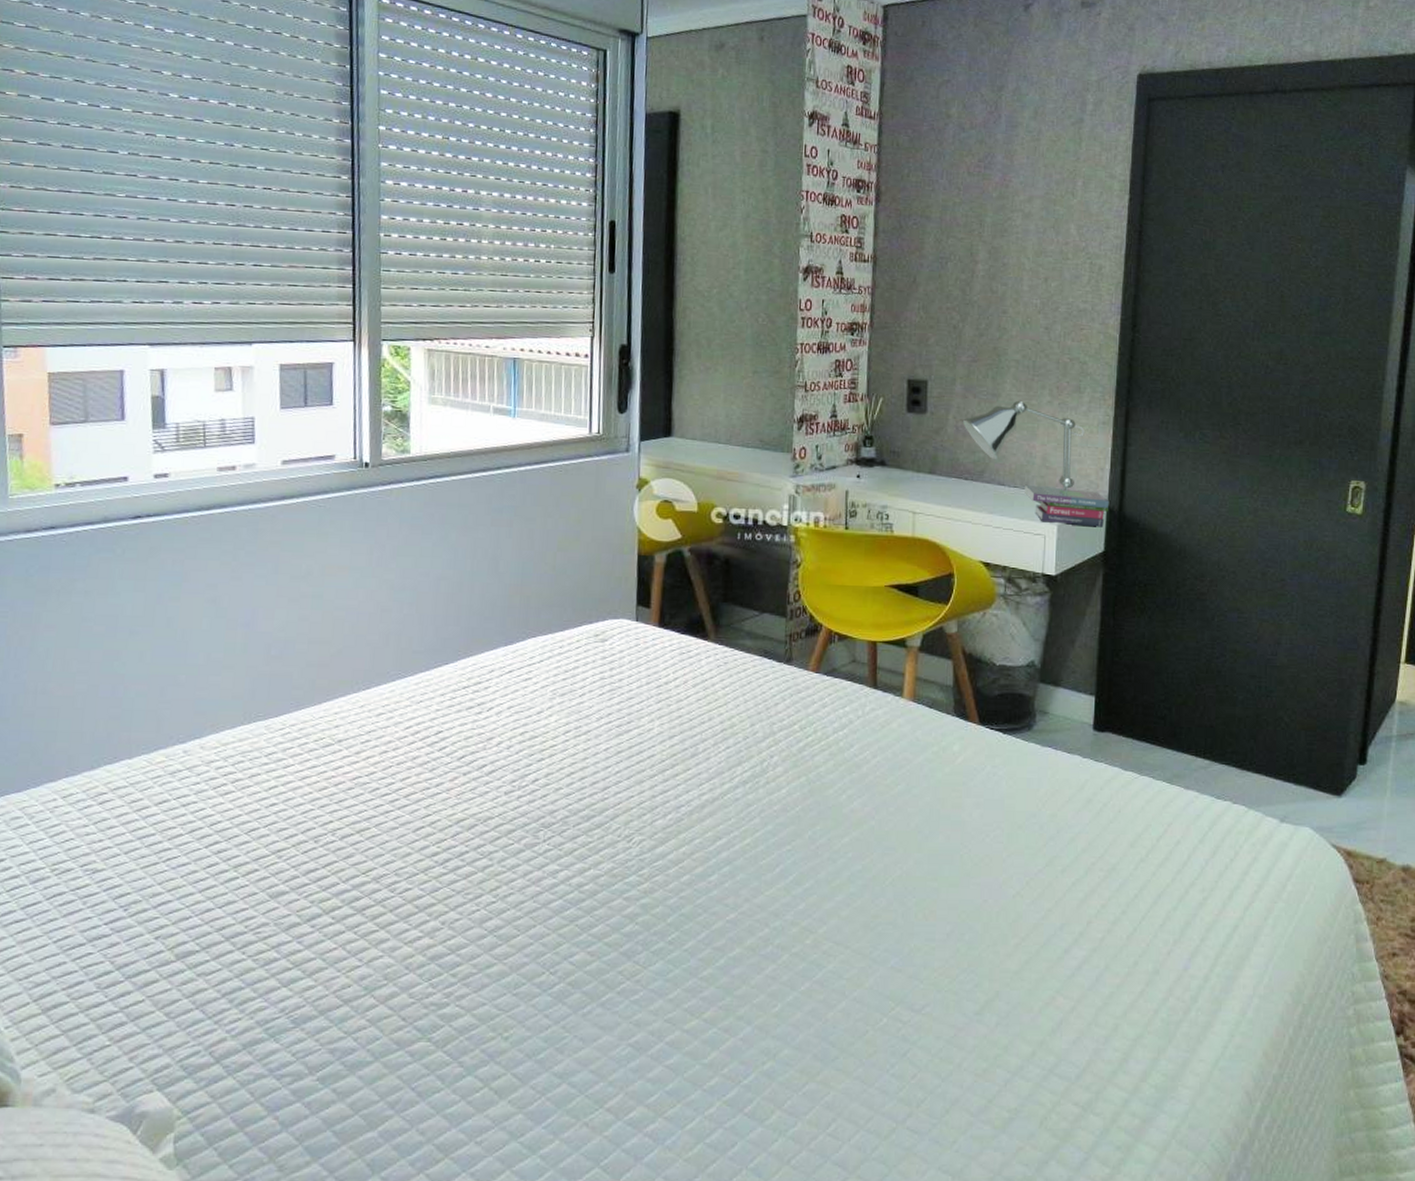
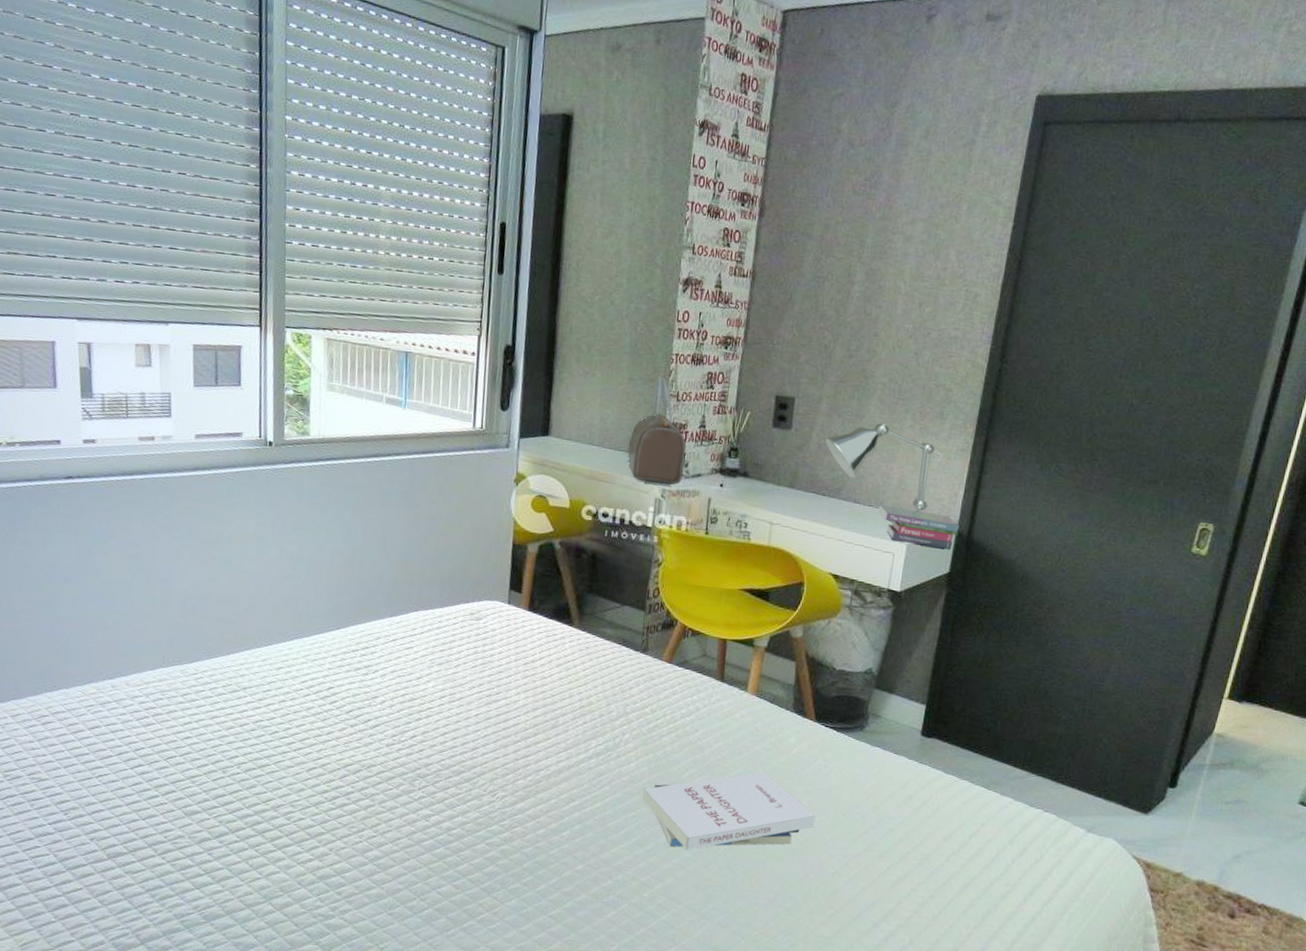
handbag: none [757,367,819,480] -> present [627,376,687,486]
books: none [797,785,989,885] -> present [643,771,816,851]

